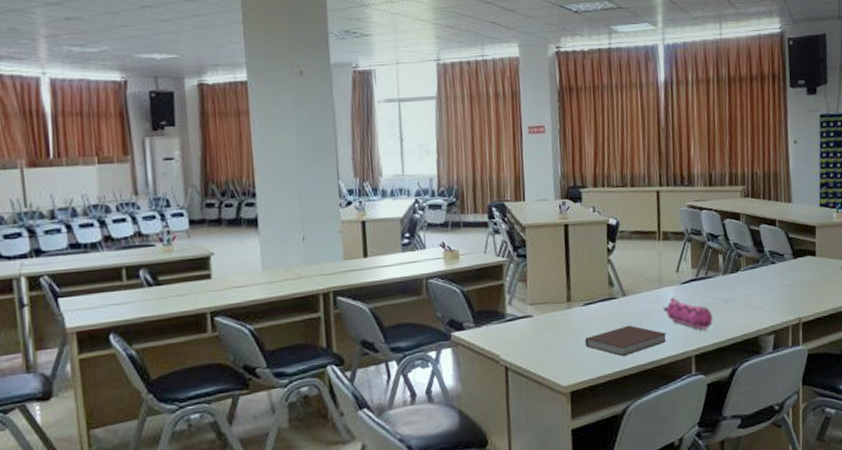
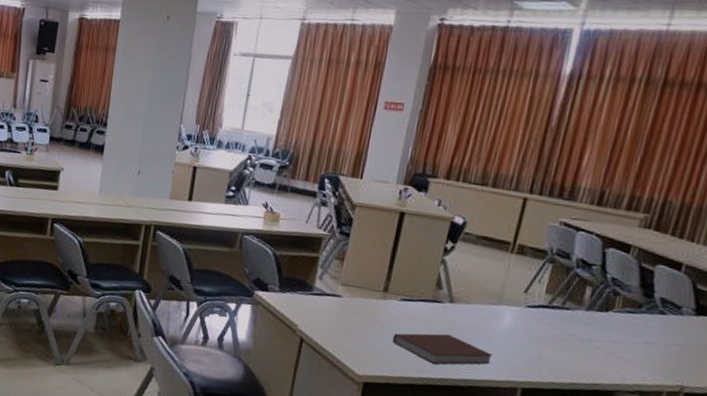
pencil case: present [663,297,714,330] -> none [495,318,559,365]

